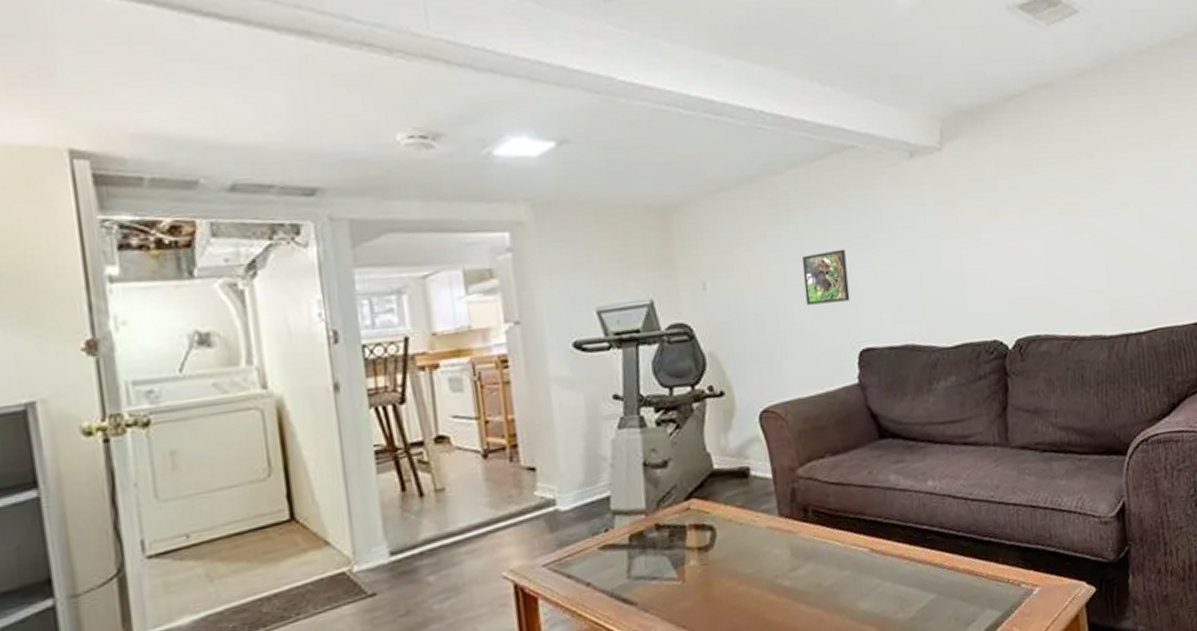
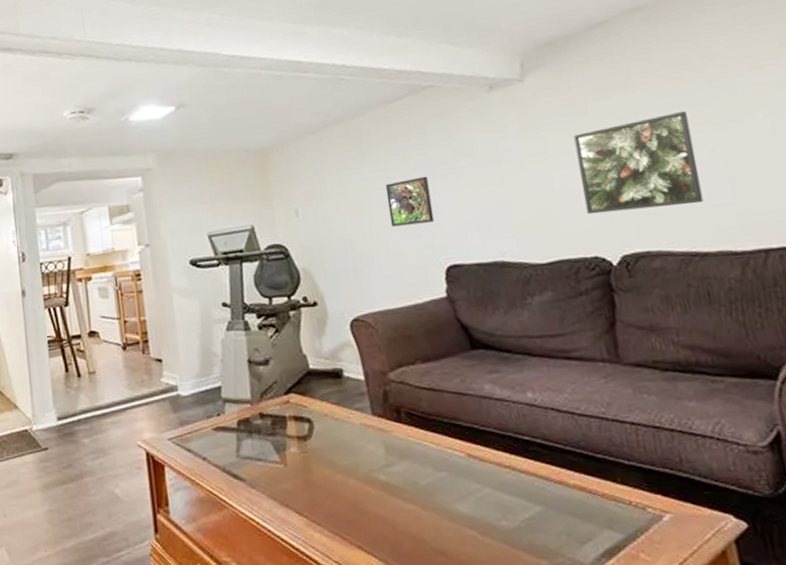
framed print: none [983,195,1084,297] -> present [573,110,704,215]

